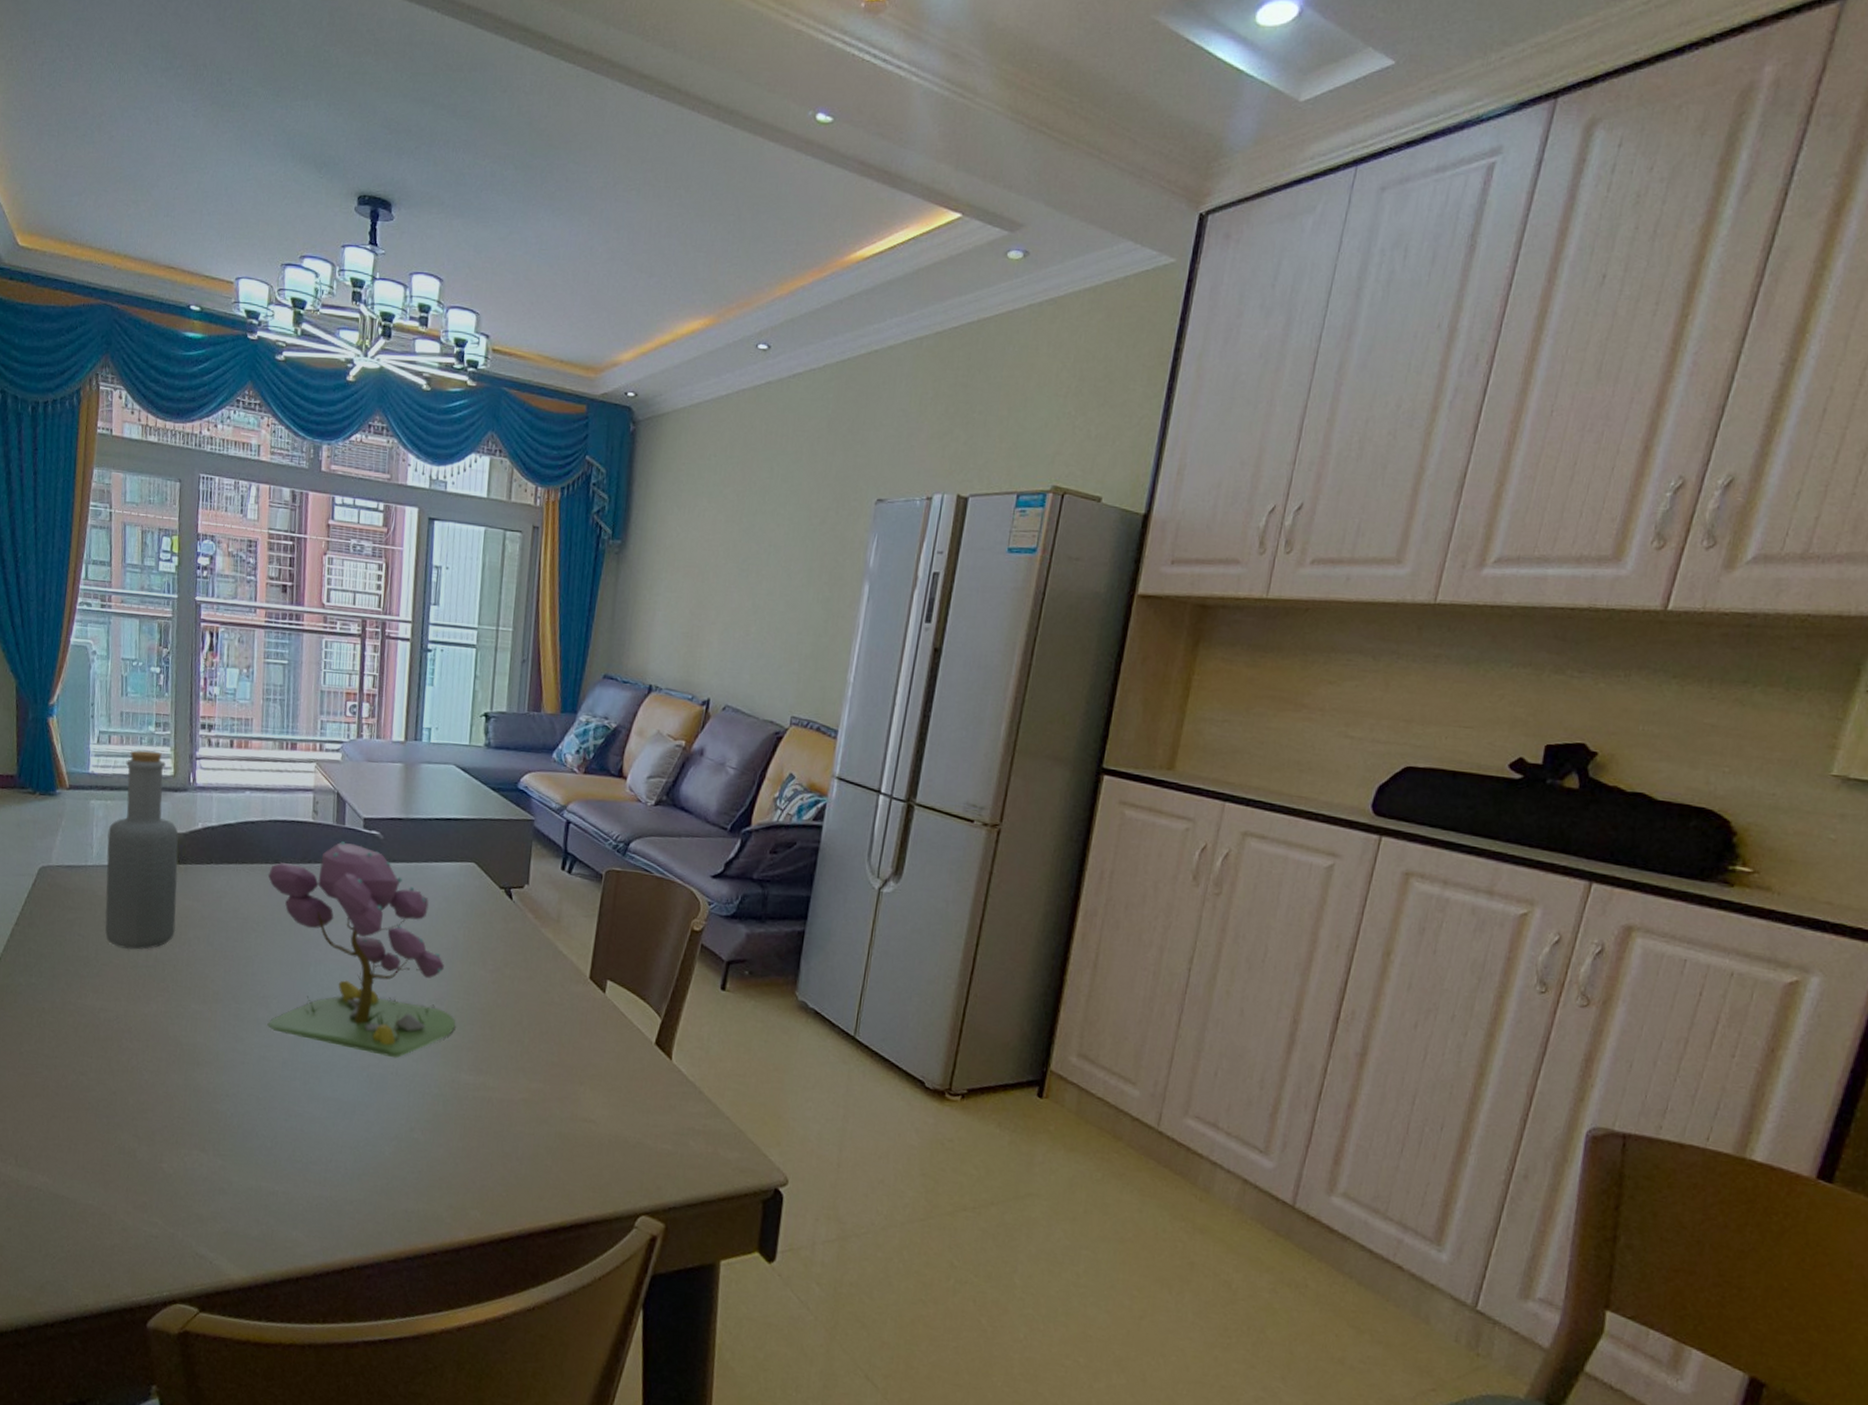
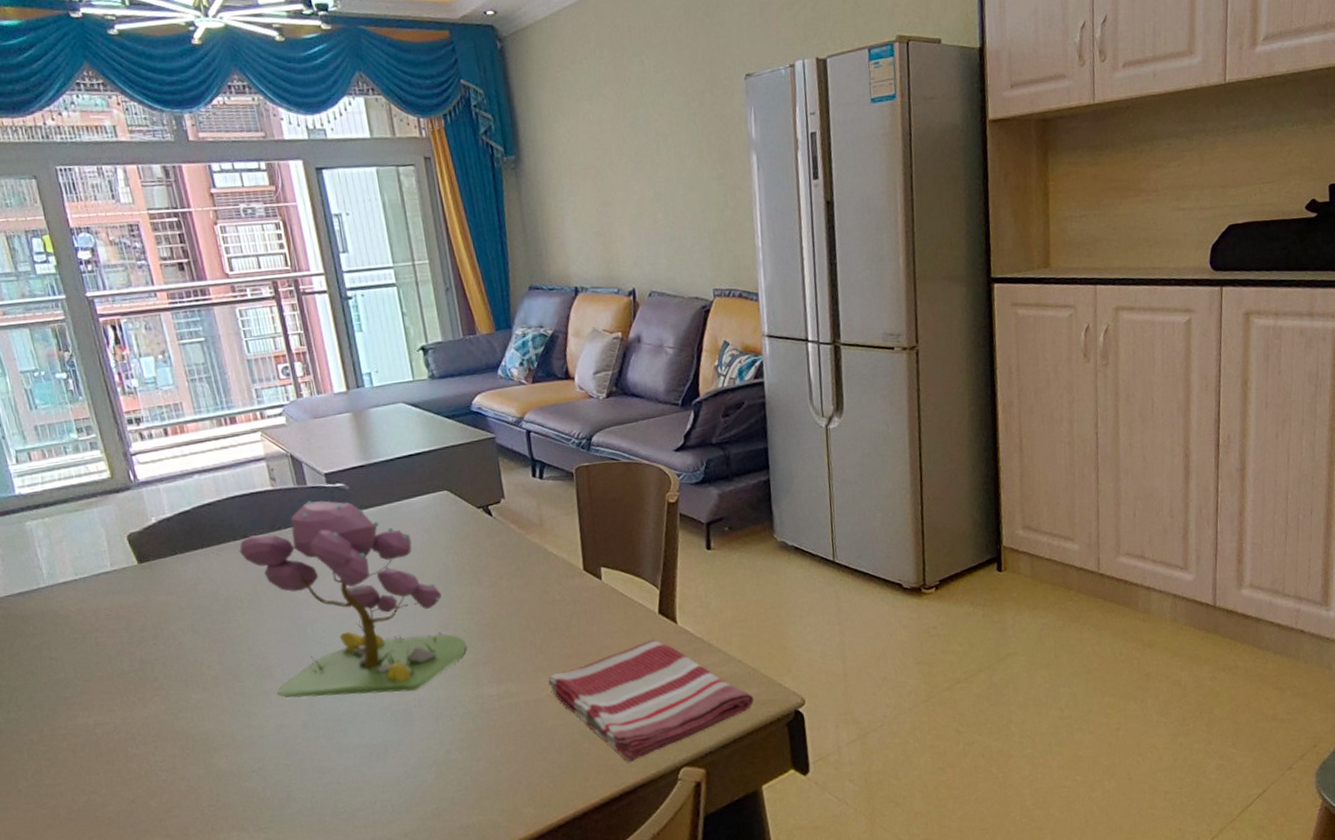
bottle: present [105,750,179,950] -> none [53,457,156,660]
dish towel: none [526,1070,734,1195] -> present [548,639,755,763]

